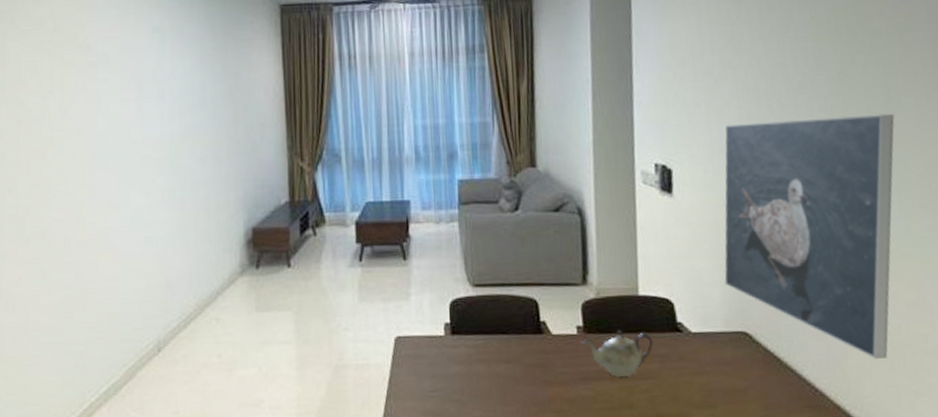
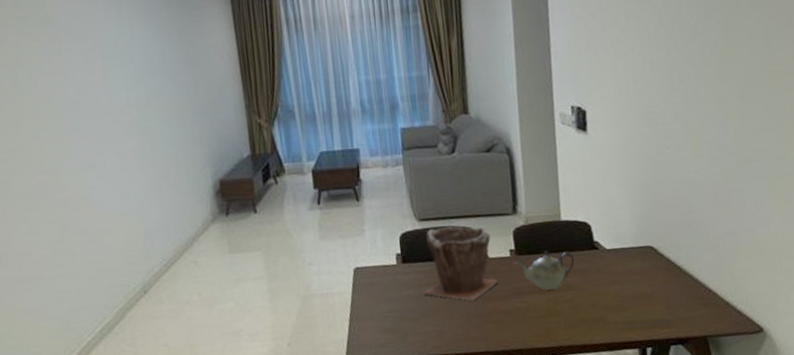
plant pot: none [473,294,561,384] -> present [423,226,498,301]
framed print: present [724,113,895,359] -> none [630,53,773,262]

